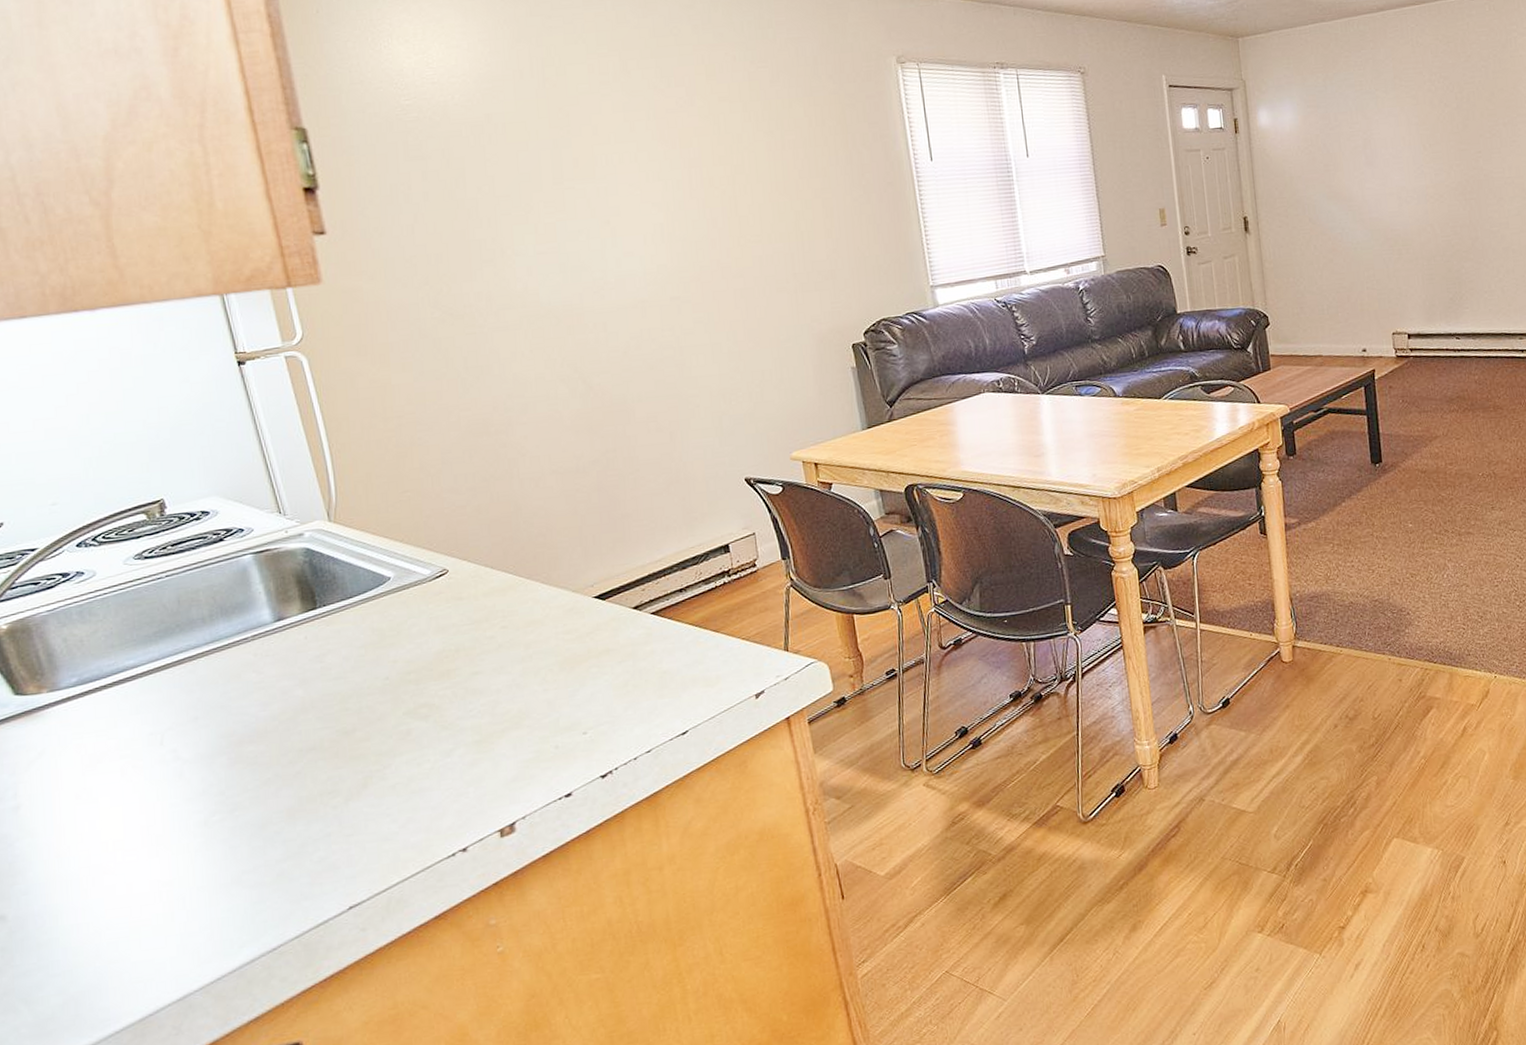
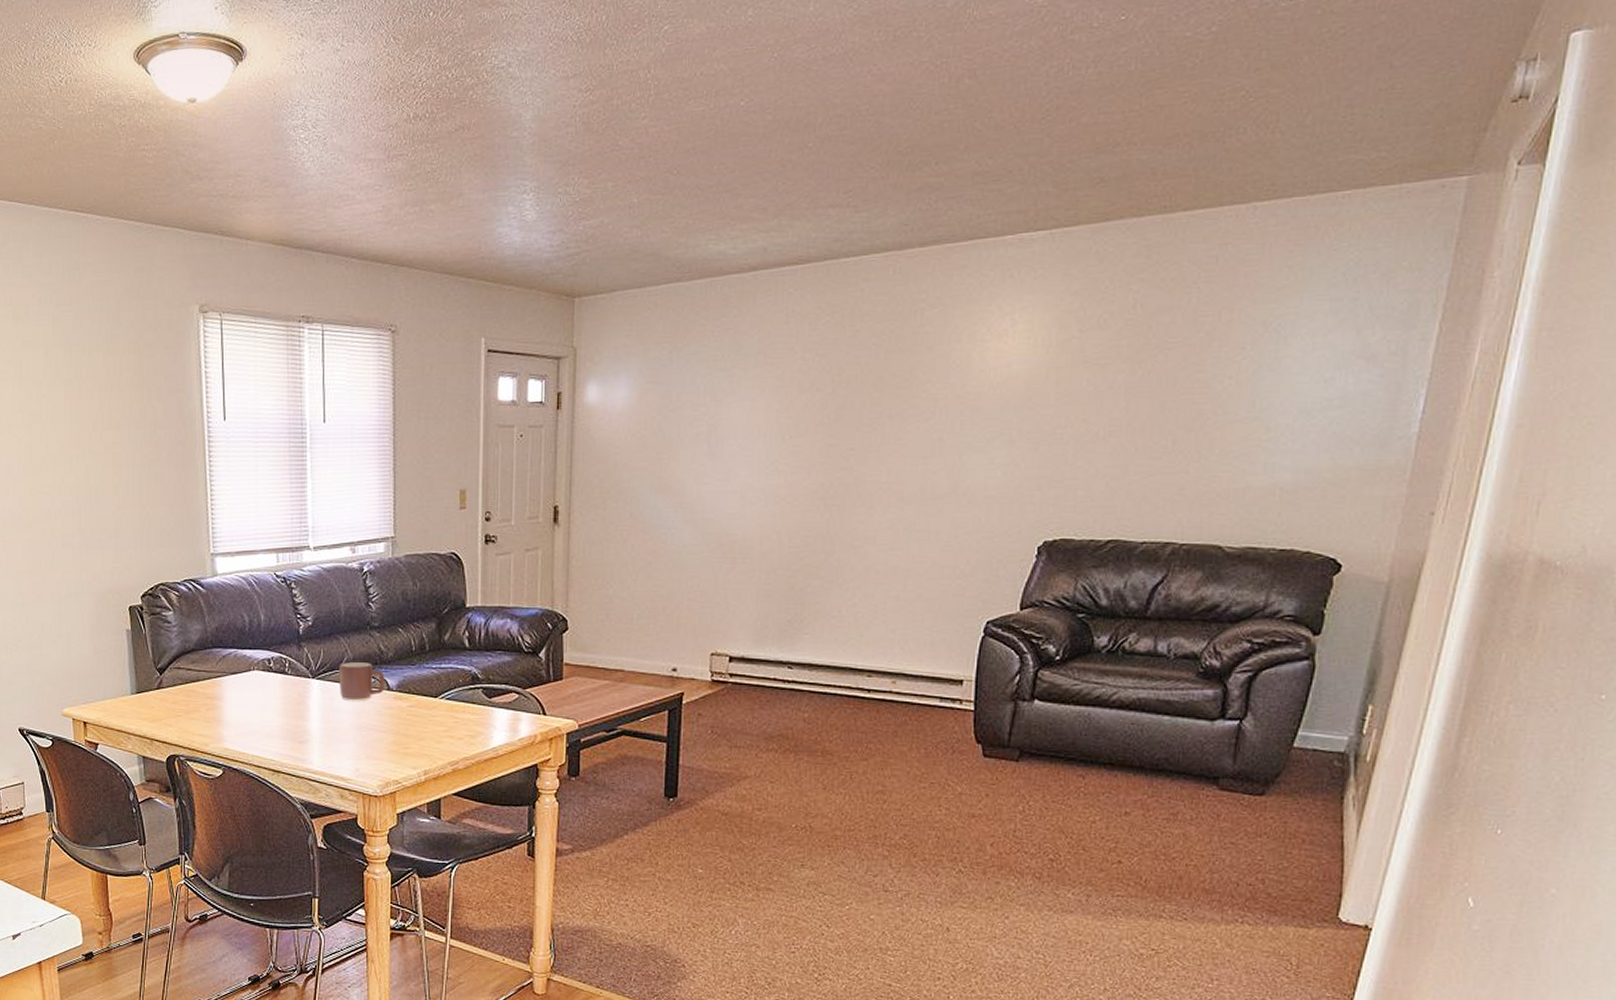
mug: none [1066,373,1112,412] -> present [338,662,385,702]

